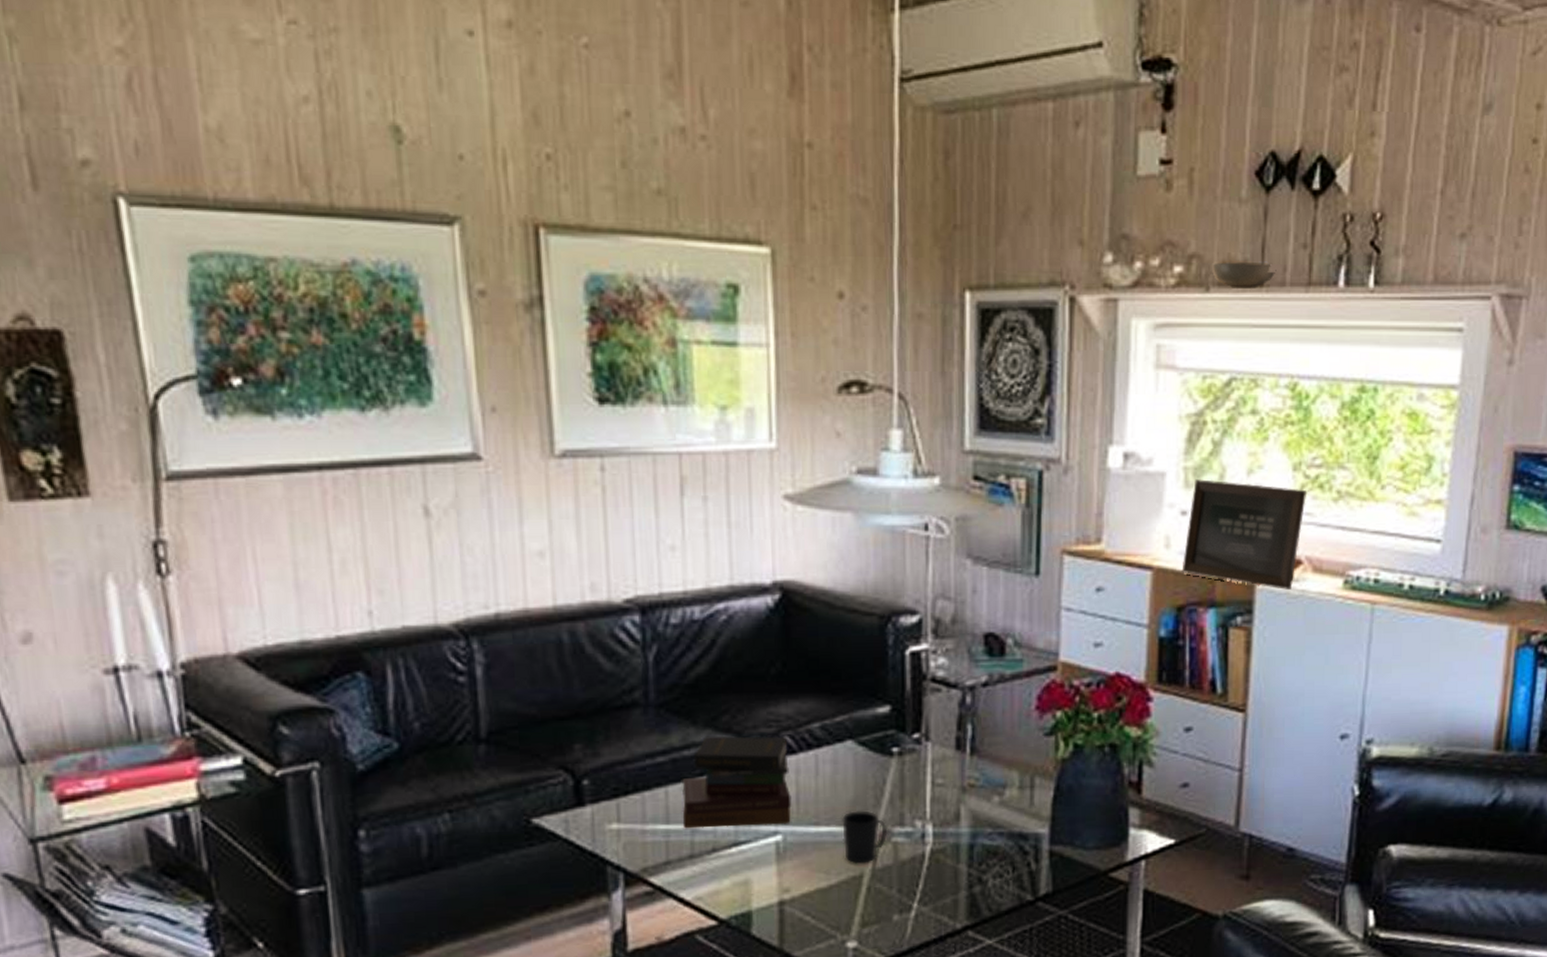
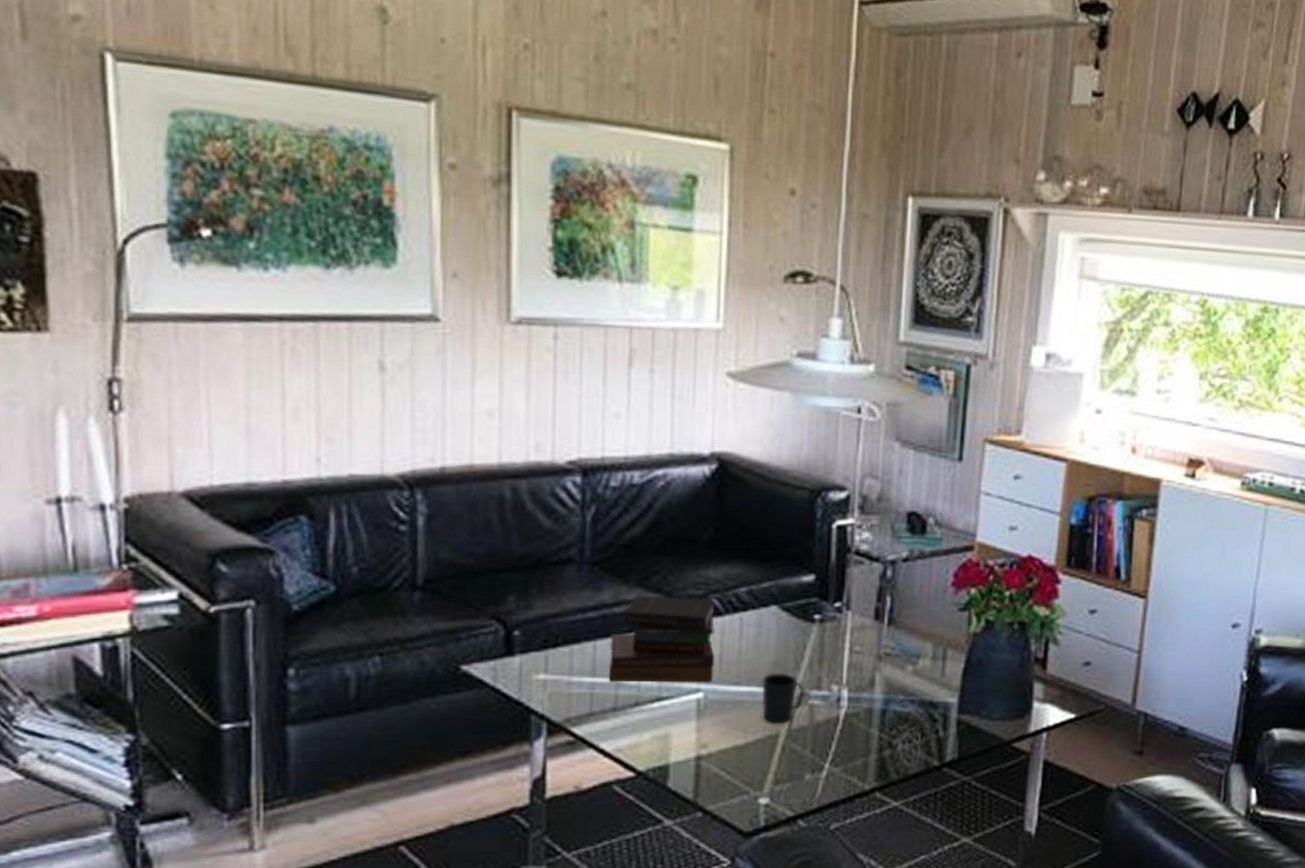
picture frame: present [1181,479,1306,590] -> none [1094,381,1211,487]
bowl: present [1213,262,1277,289] -> none [1136,187,1193,213]

